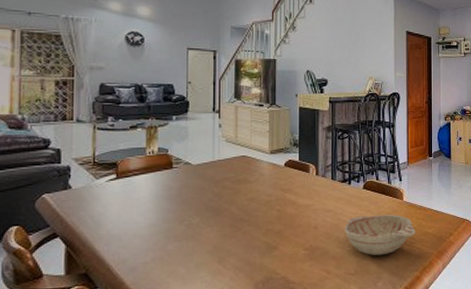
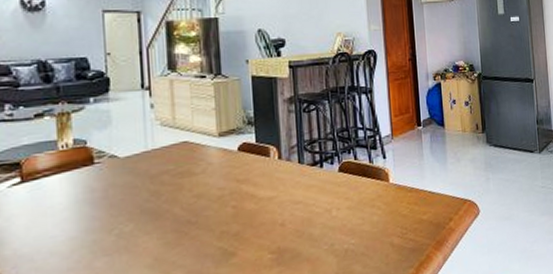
decorative bowl: present [344,214,416,256] -> none [318,200,408,254]

